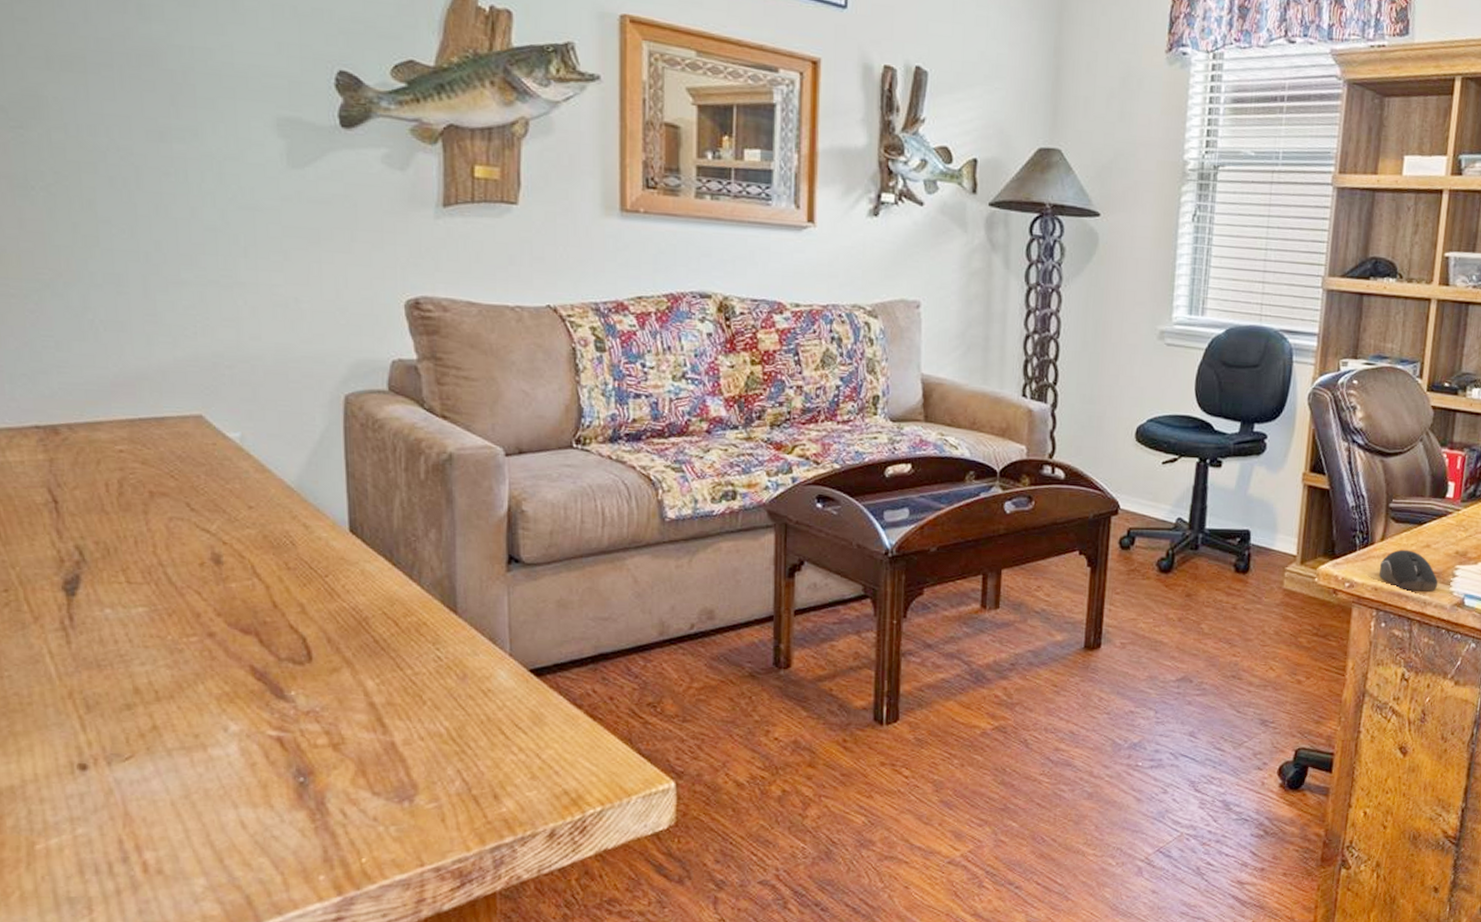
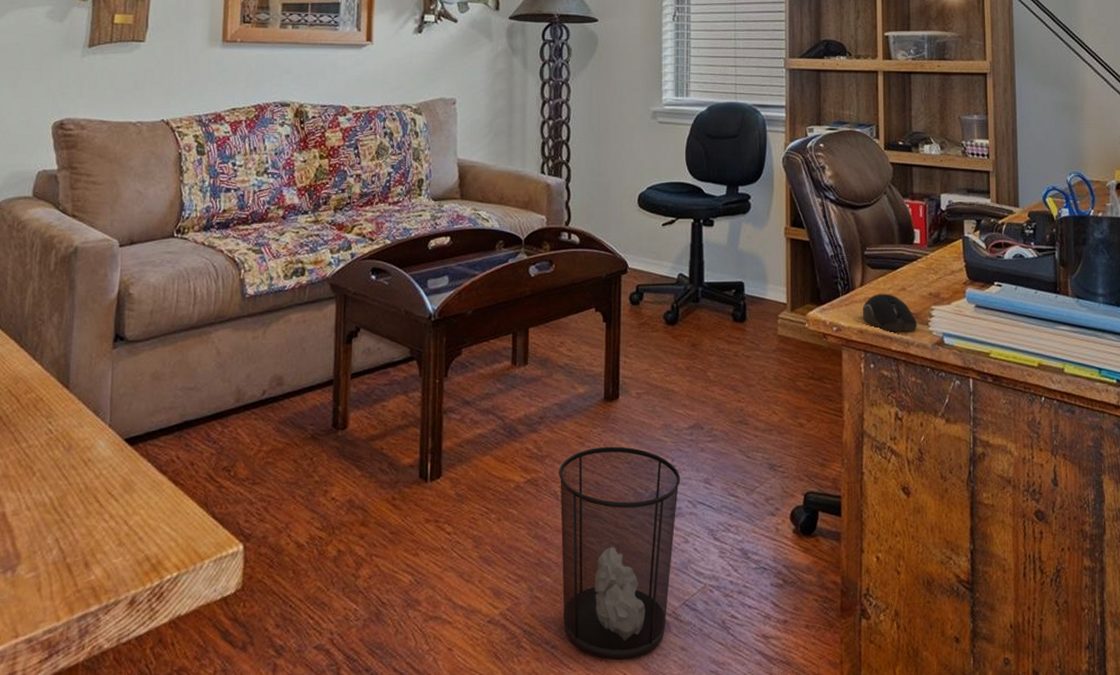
waste bin: none [1029,696,1164,902] -> present [559,446,681,661]

